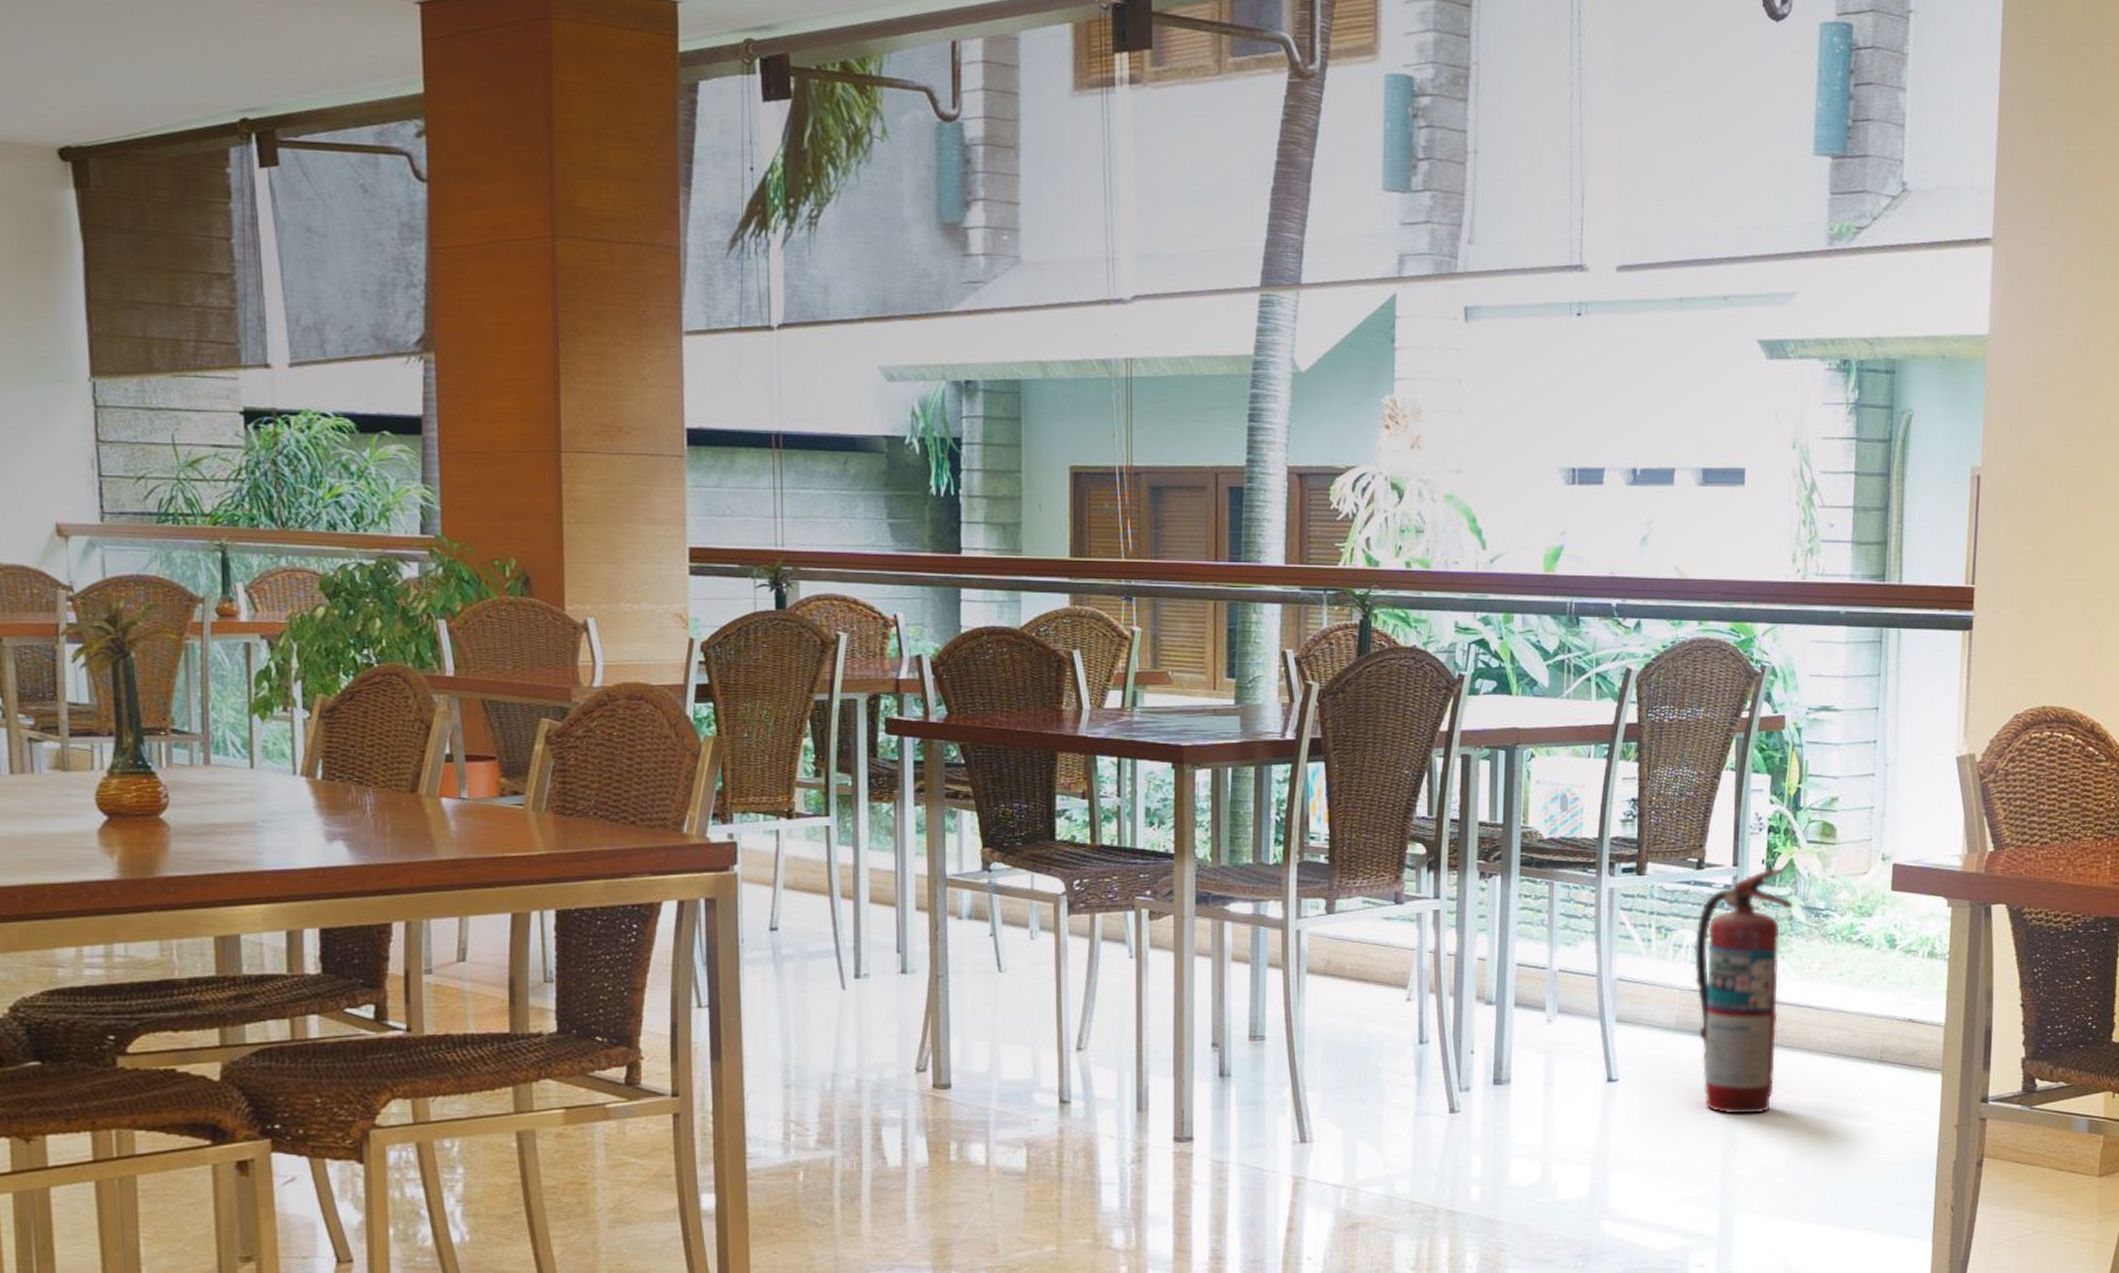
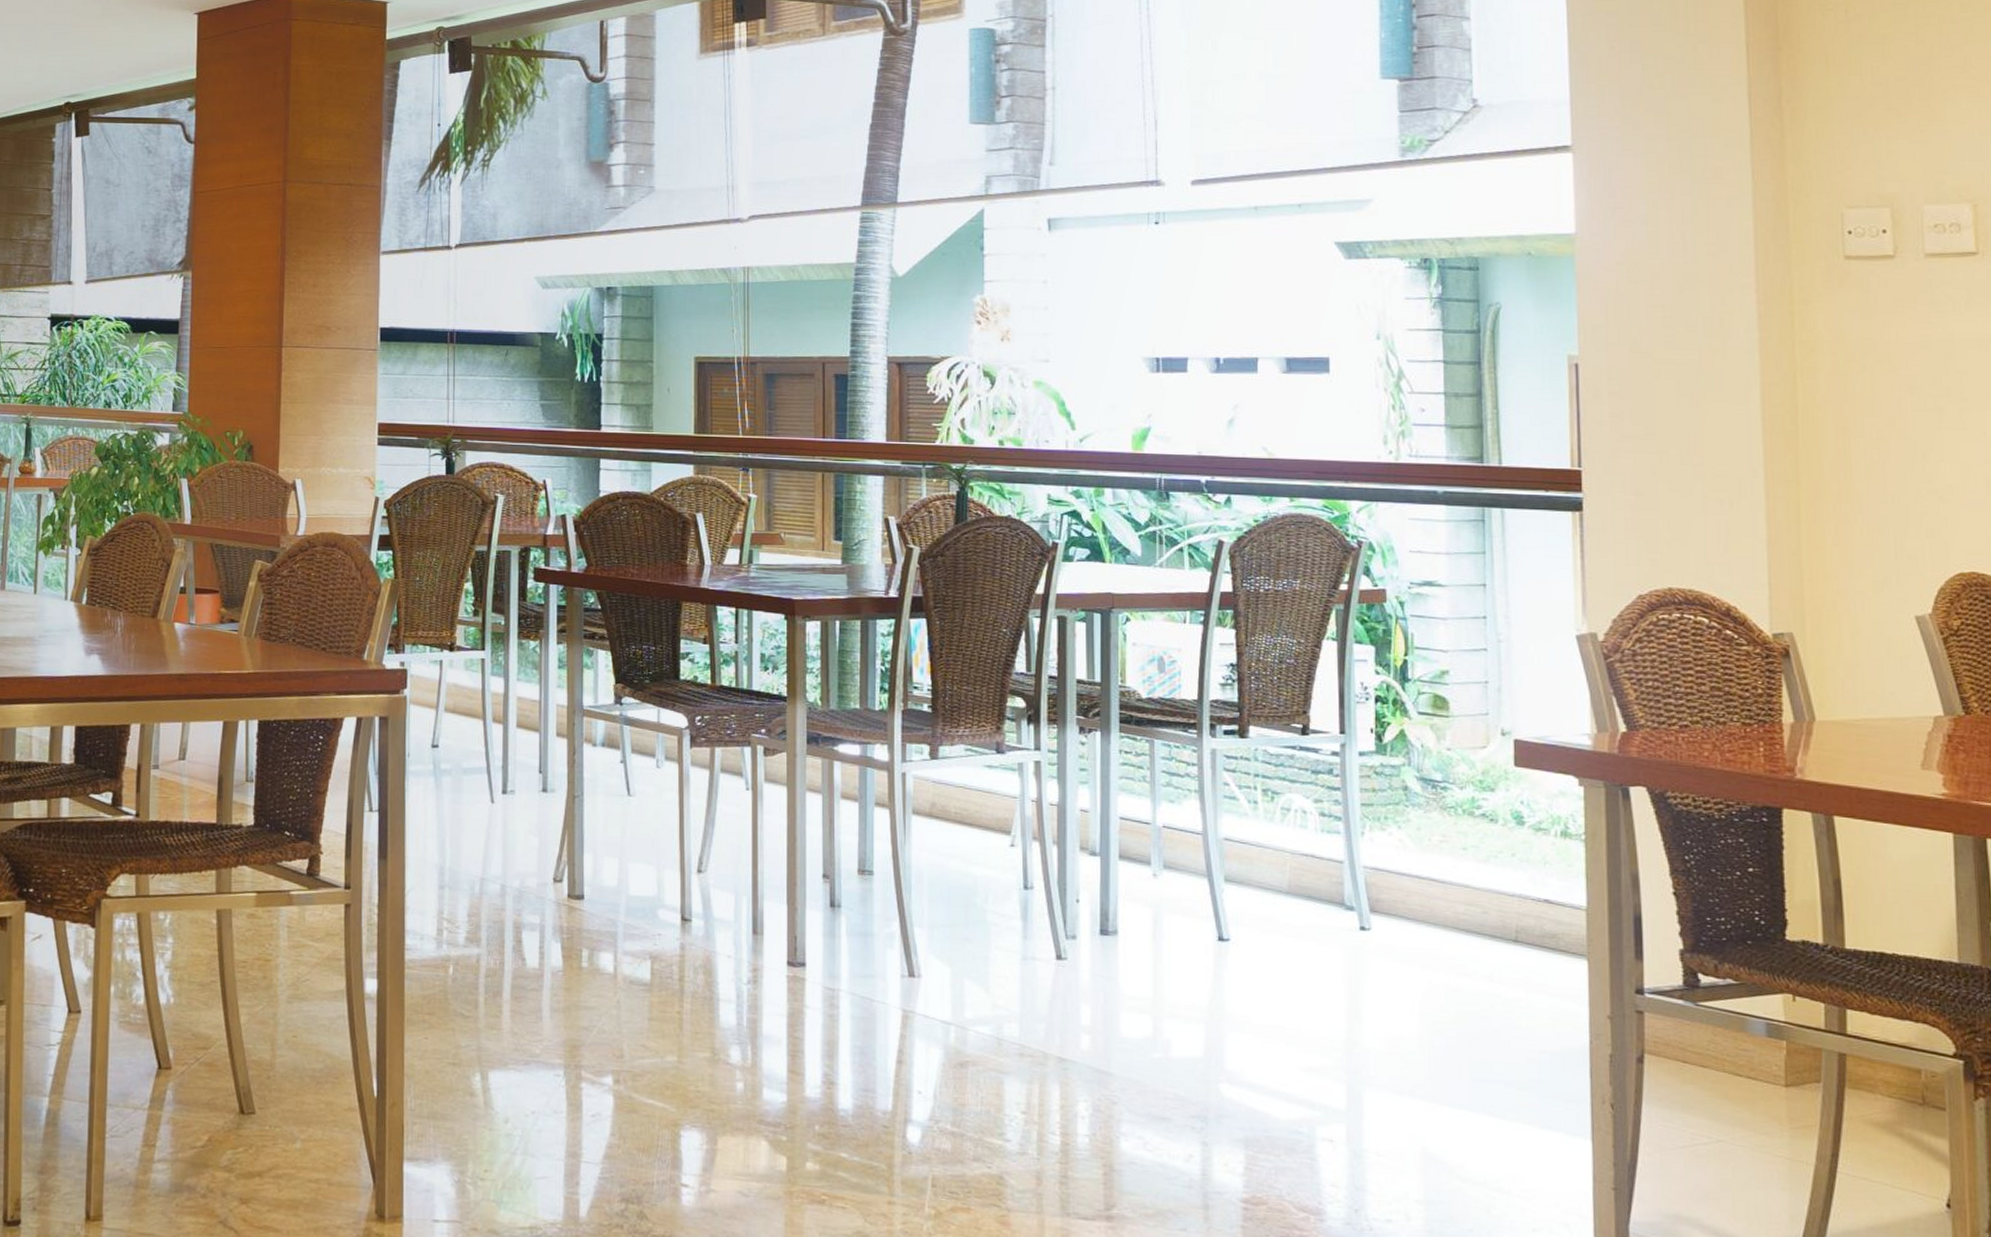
fire extinguisher: present [1695,868,1794,1114] -> none [1304,738,1408,986]

